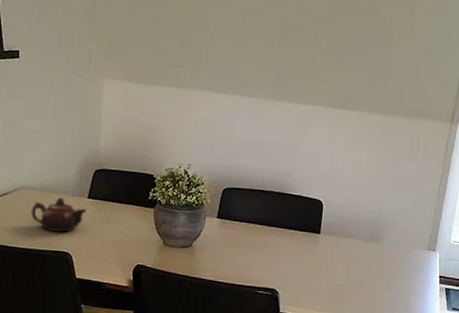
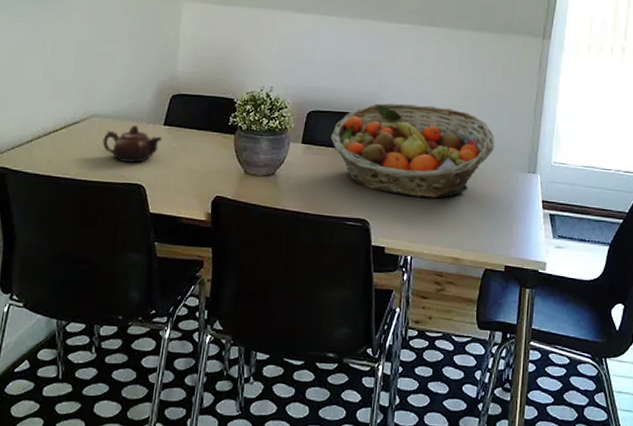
fruit basket: none [244,182,399,272] -> present [330,103,495,199]

